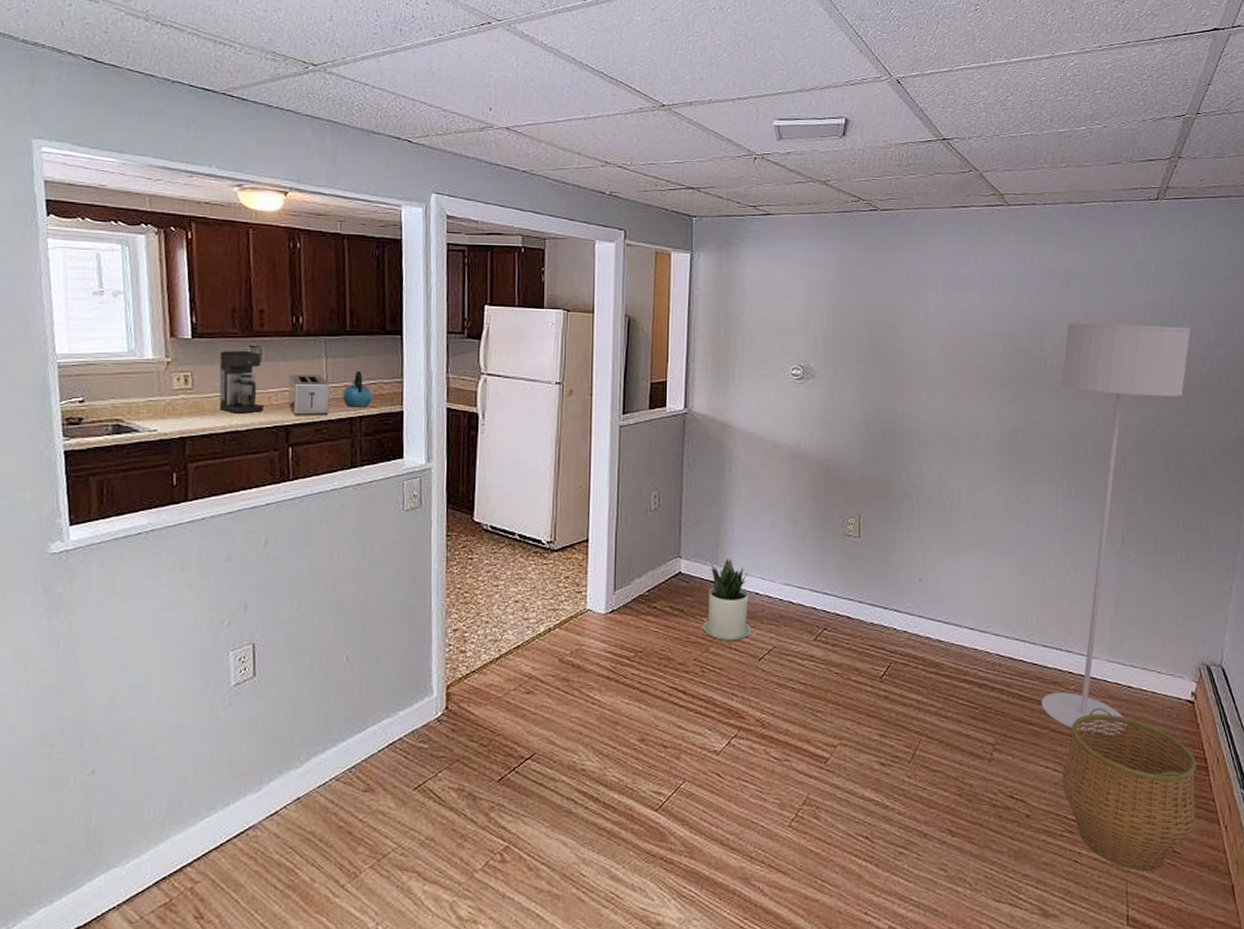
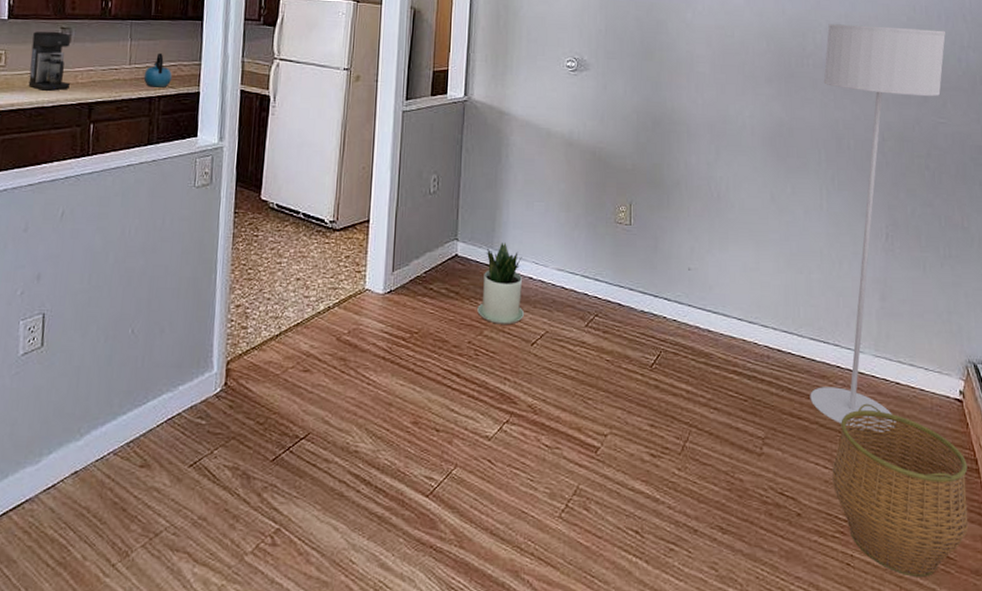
toaster: present [288,374,330,416] -> none [93,55,133,95]

